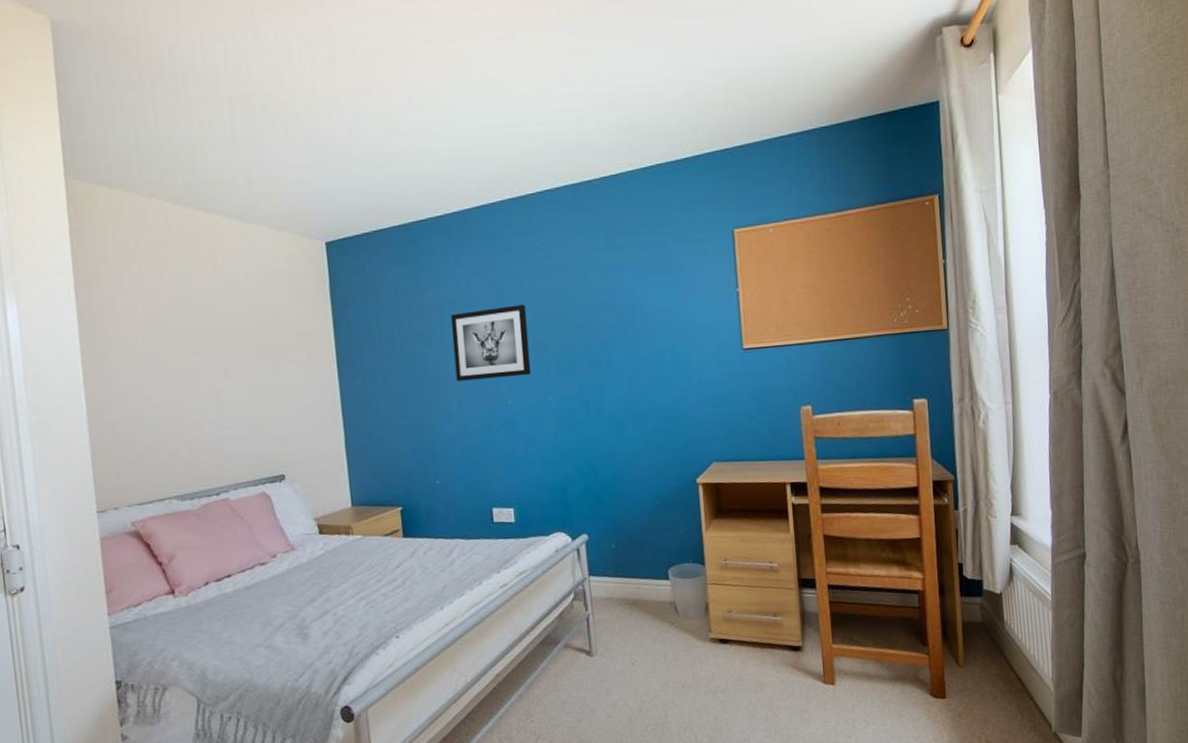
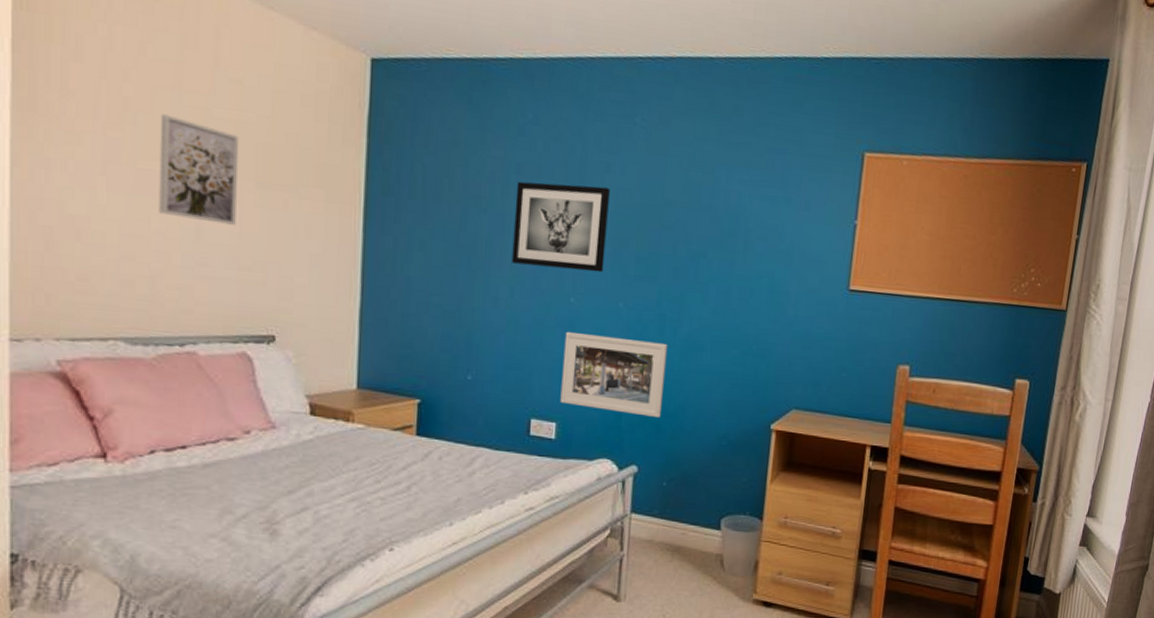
wall art: none [181,318,244,395] -> present [159,114,240,225]
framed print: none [508,424,600,491] -> present [560,331,668,417]

